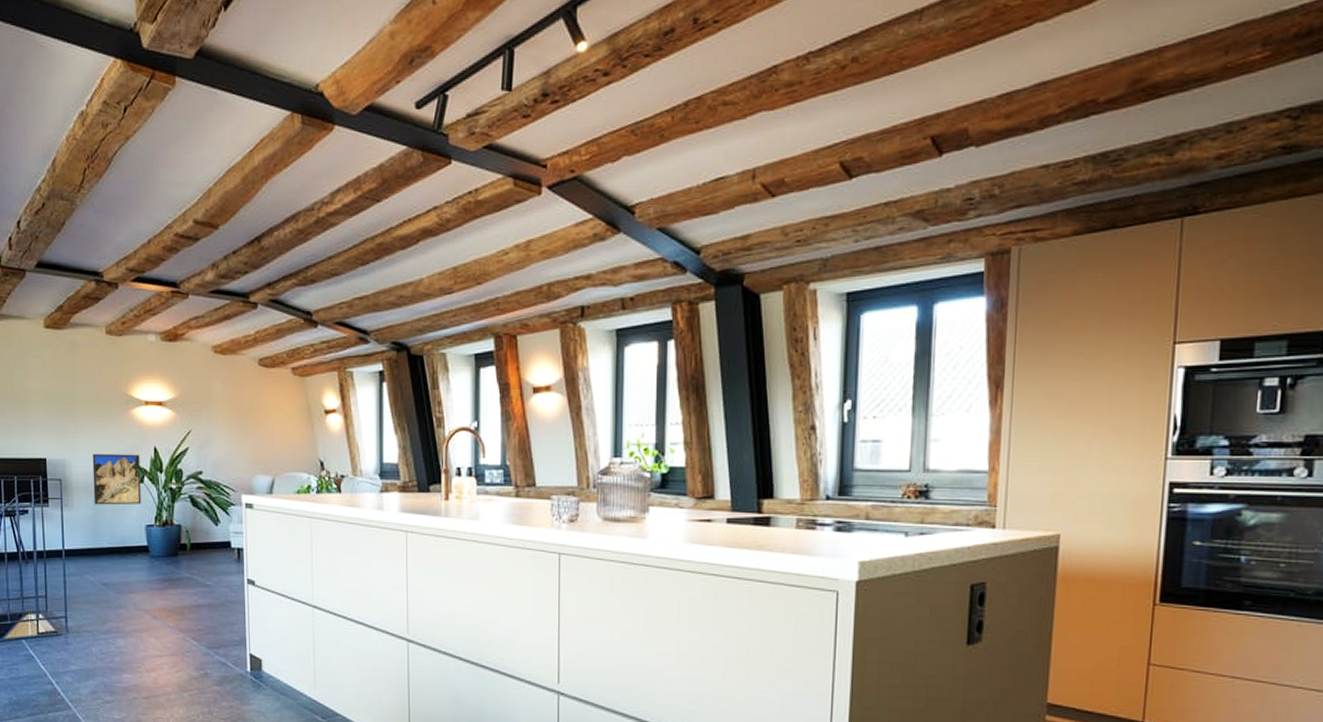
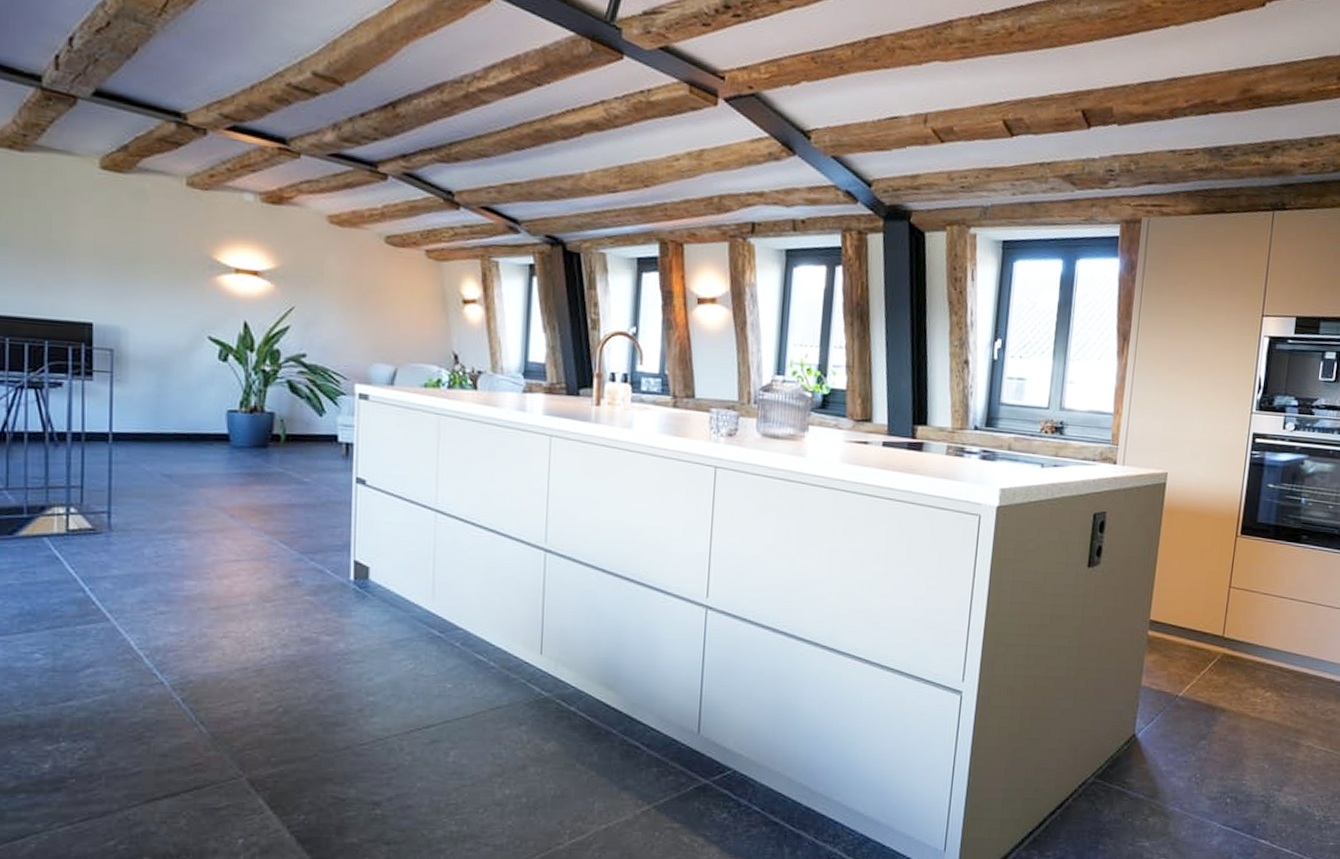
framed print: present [92,453,142,505] -> none [157,323,224,386]

